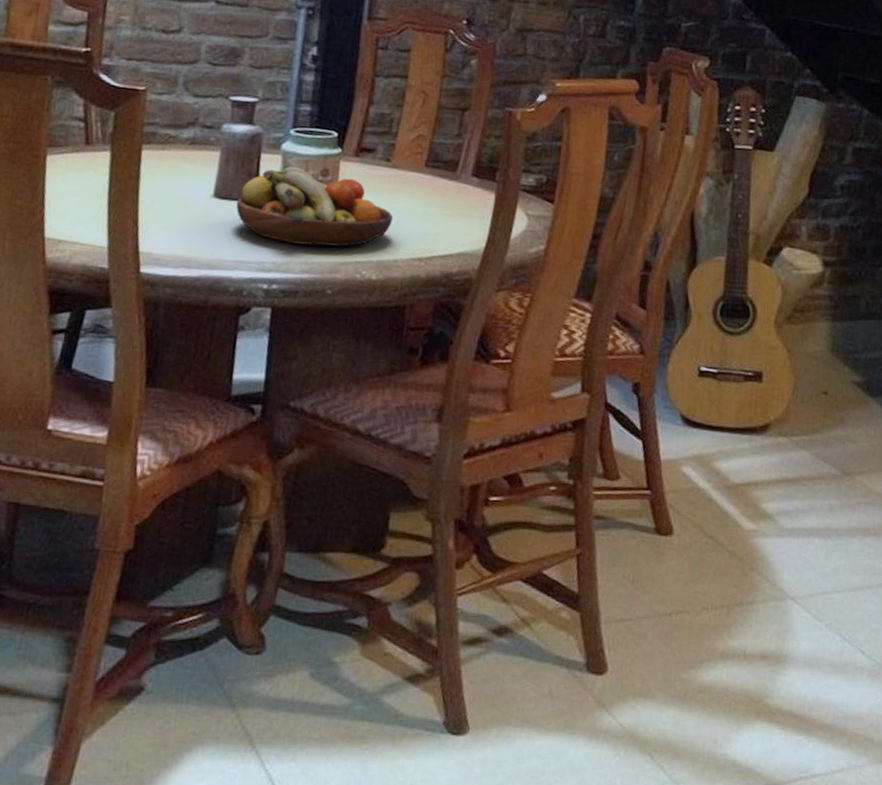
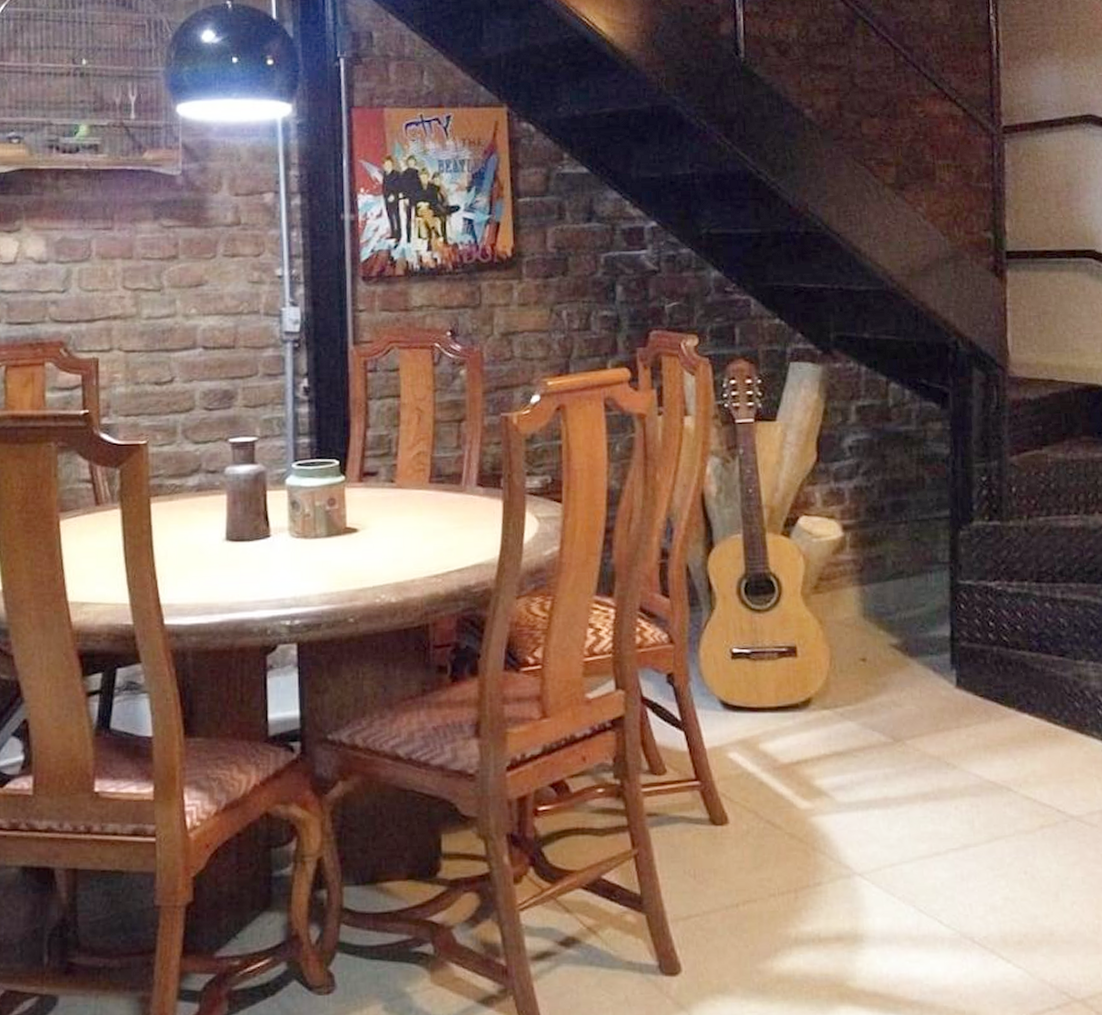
fruit bowl: present [236,166,393,247] -> none [250,499,404,577]

